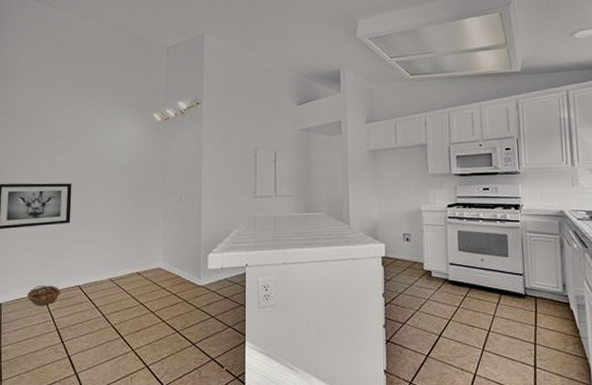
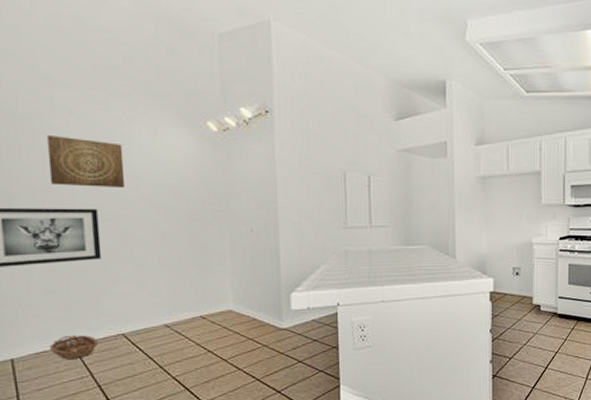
wall art: none [43,129,94,167] -> present [46,135,126,188]

